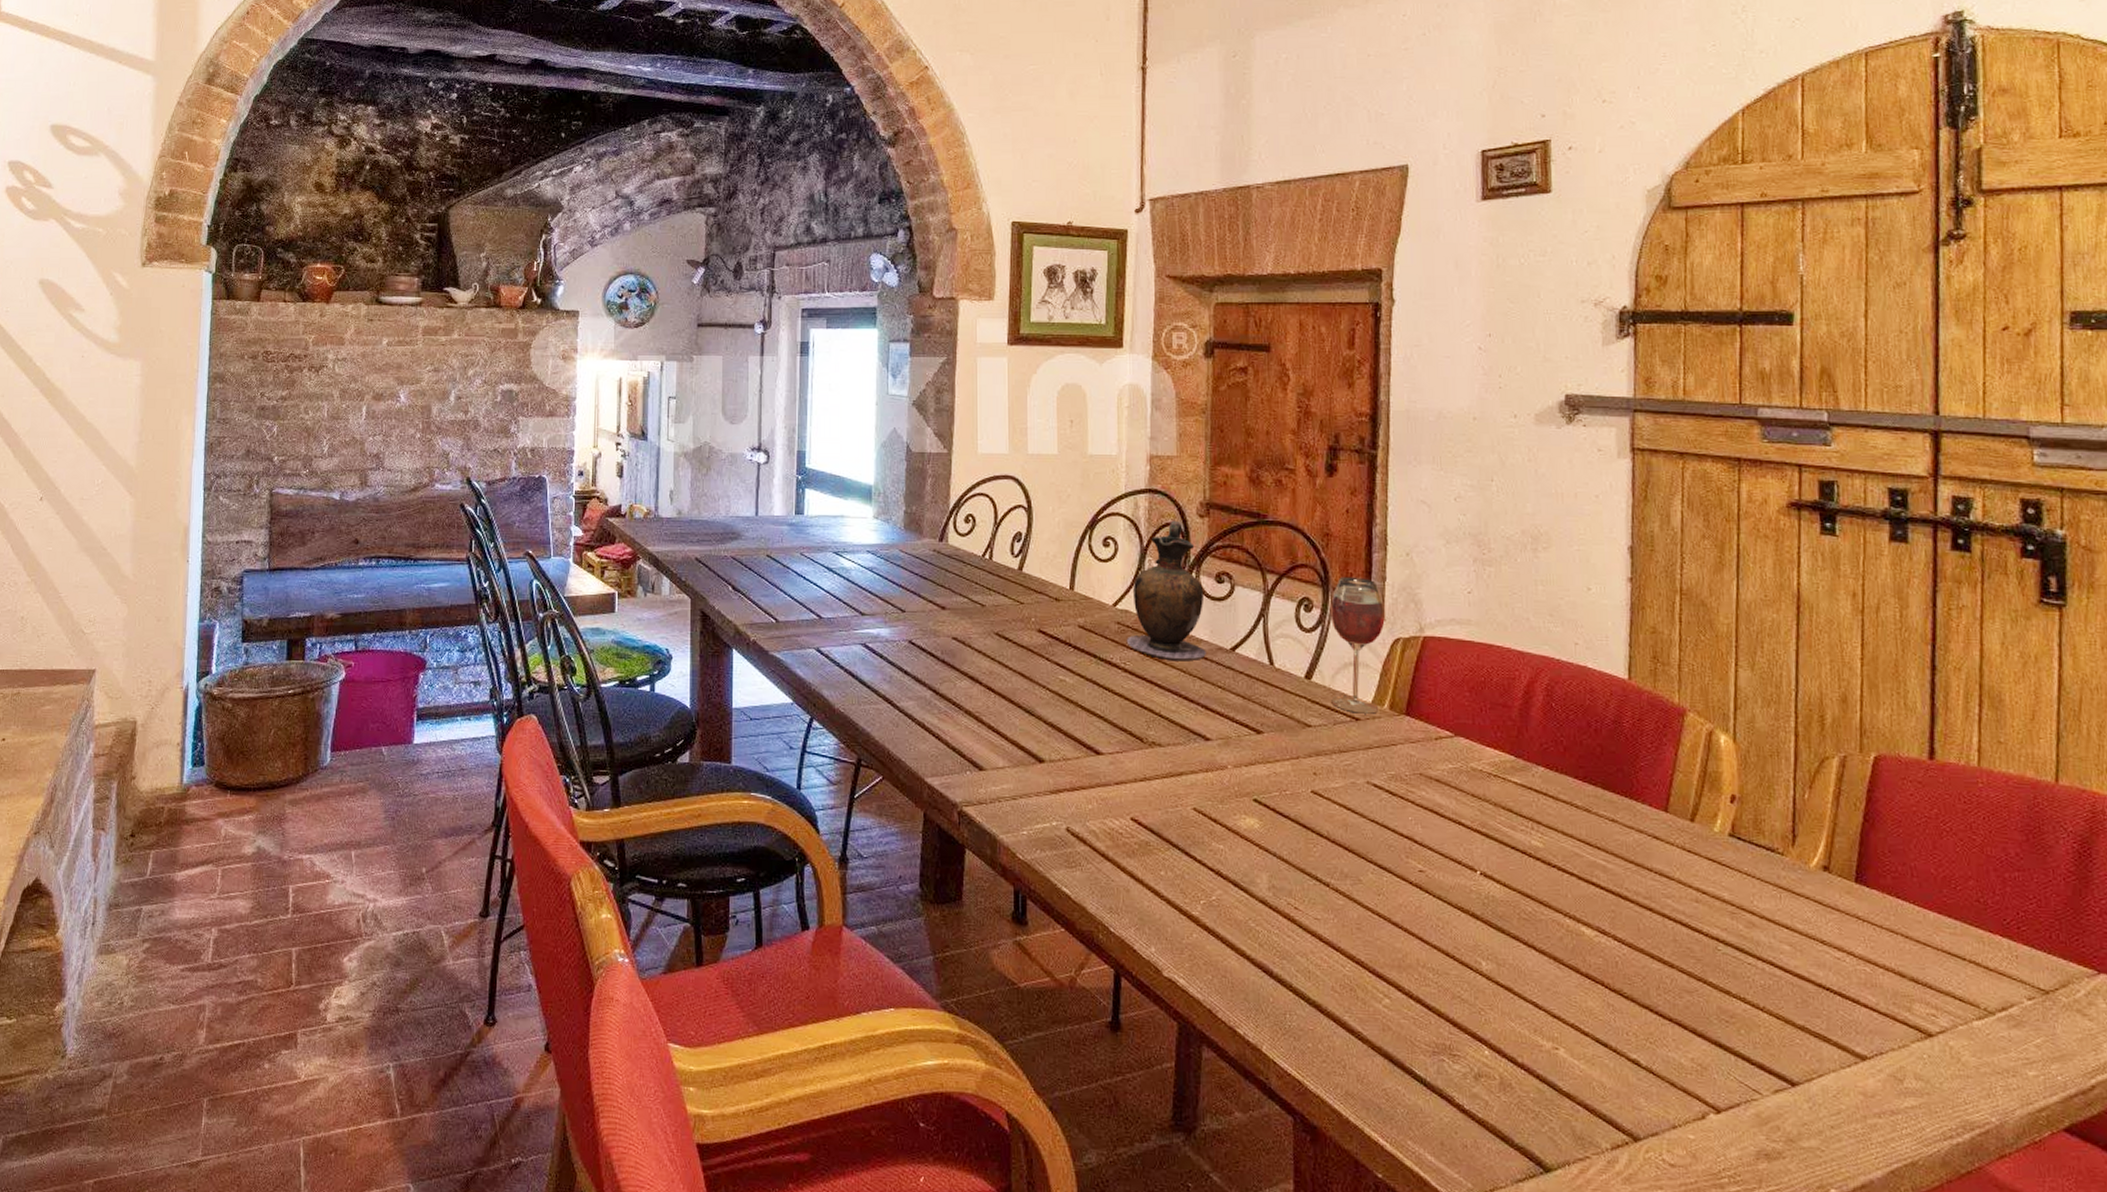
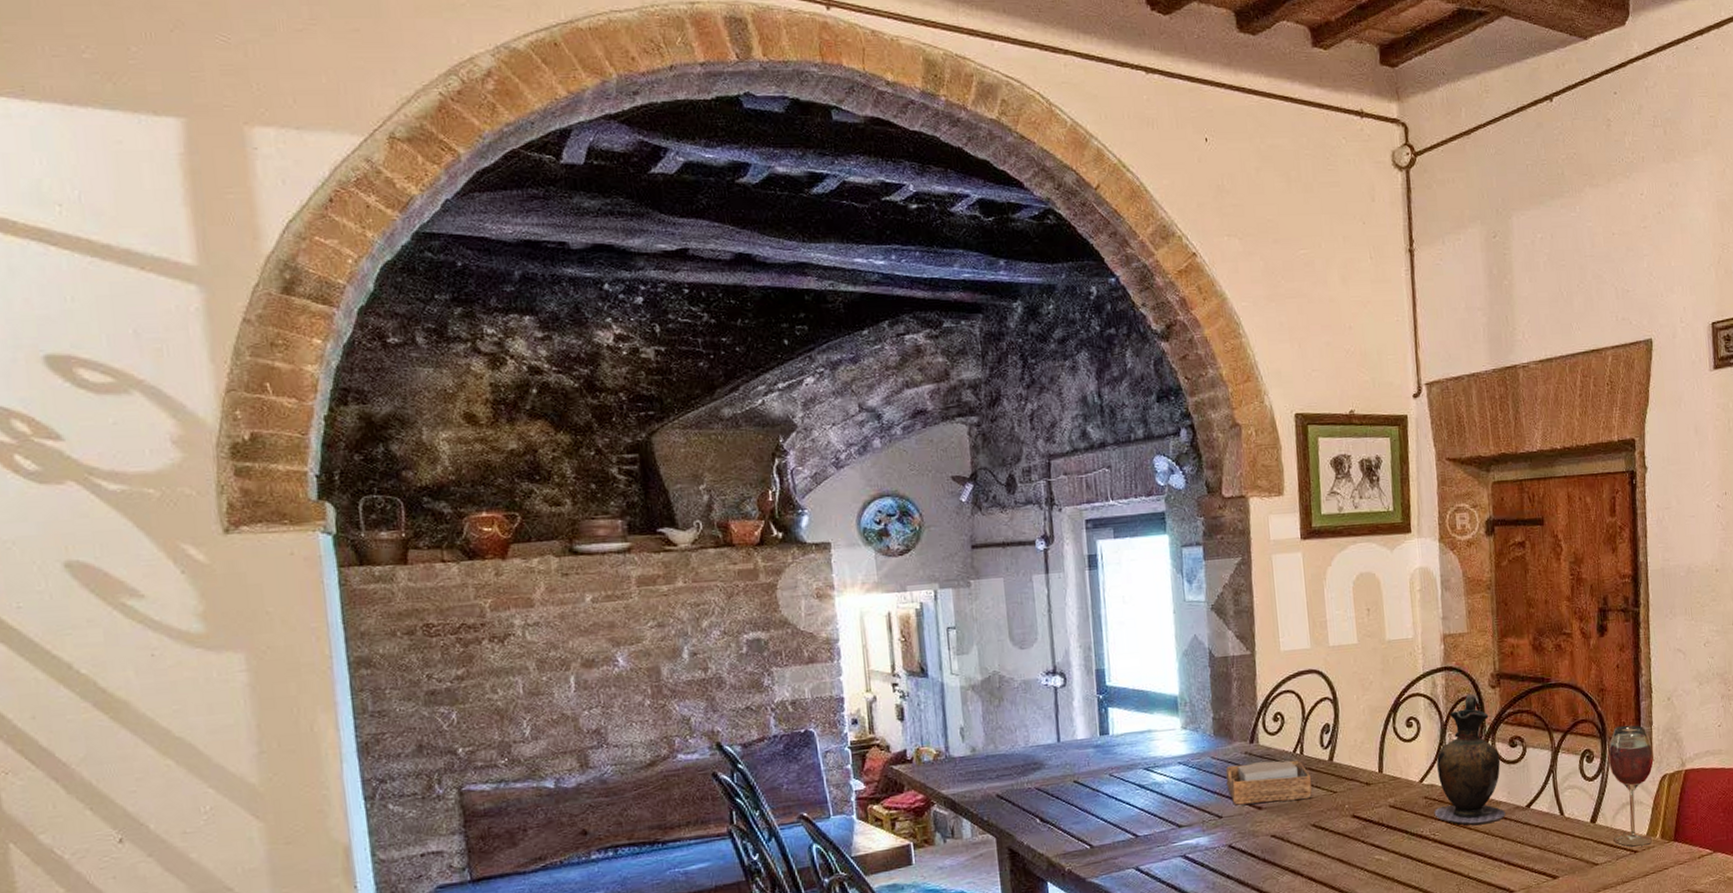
napkin holder: none [912,561,999,606] -> present [1225,760,1313,805]

